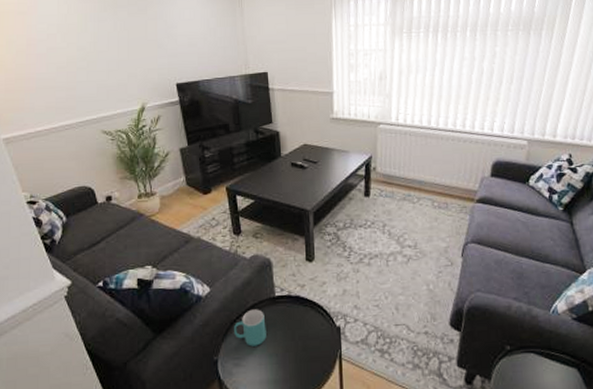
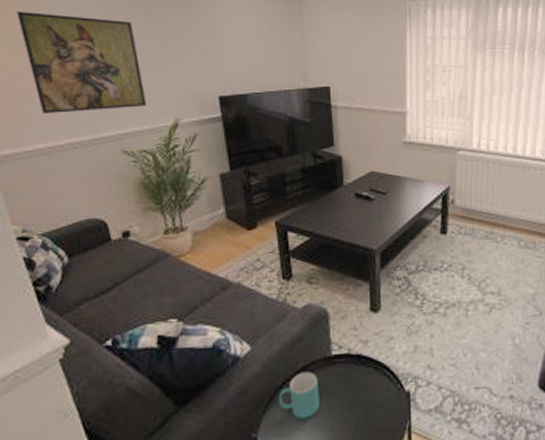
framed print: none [14,18,120,102] -> present [17,11,147,113]

